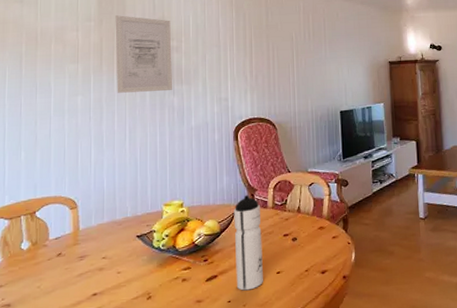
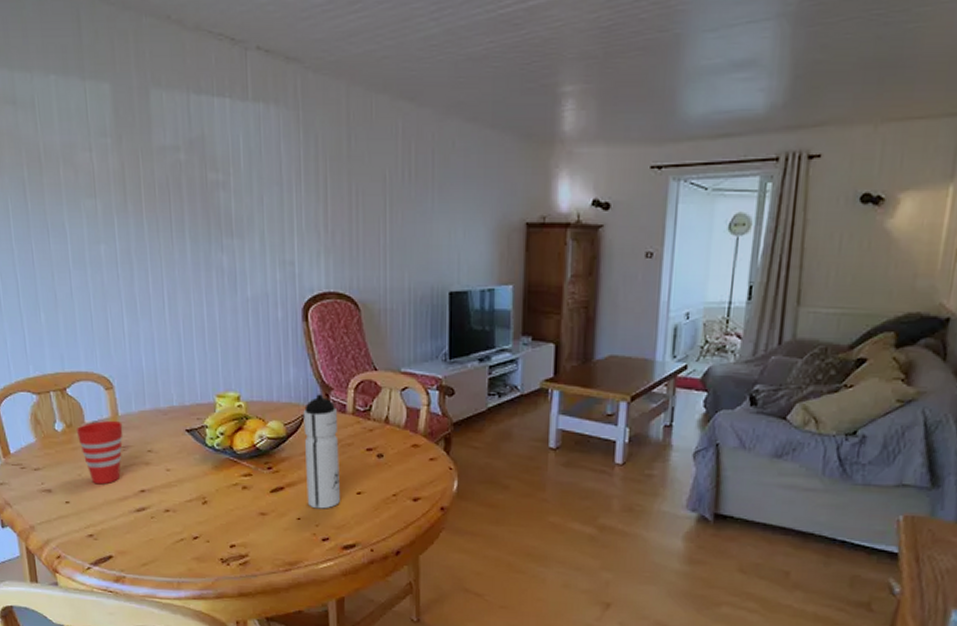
cup: none [40,235,82,294] -> present [76,421,123,485]
wall art: present [115,15,173,93] -> none [138,130,221,244]

